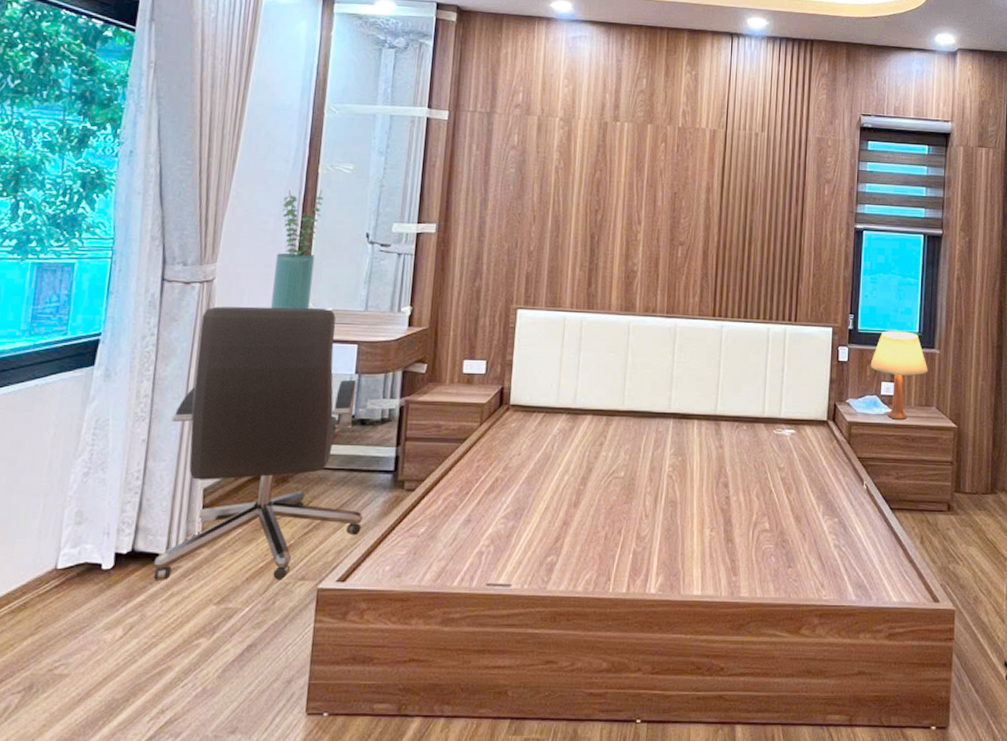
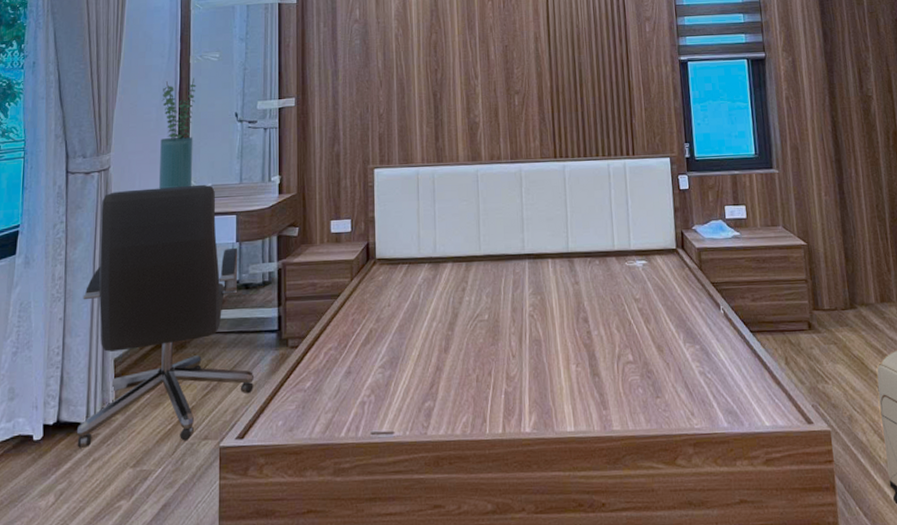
table lamp: present [870,330,928,420] -> none [711,153,770,242]

